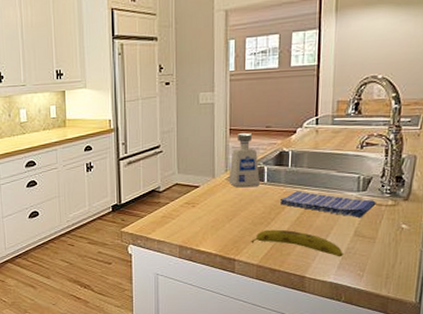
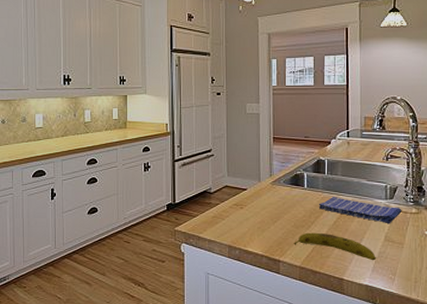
soap dispenser: present [228,133,260,188] -> none [273,142,300,192]

